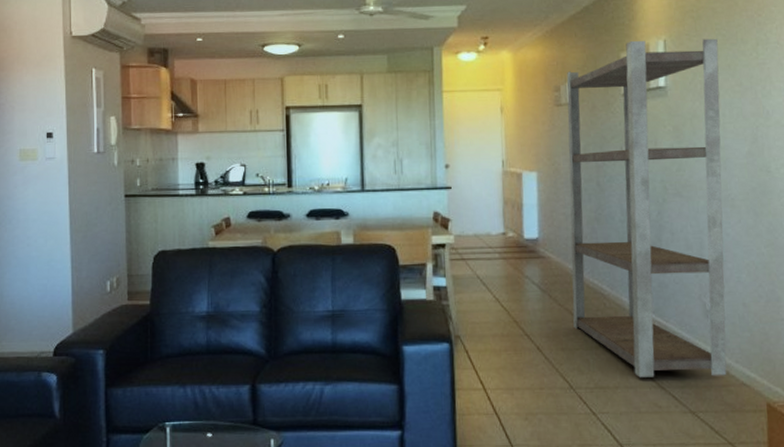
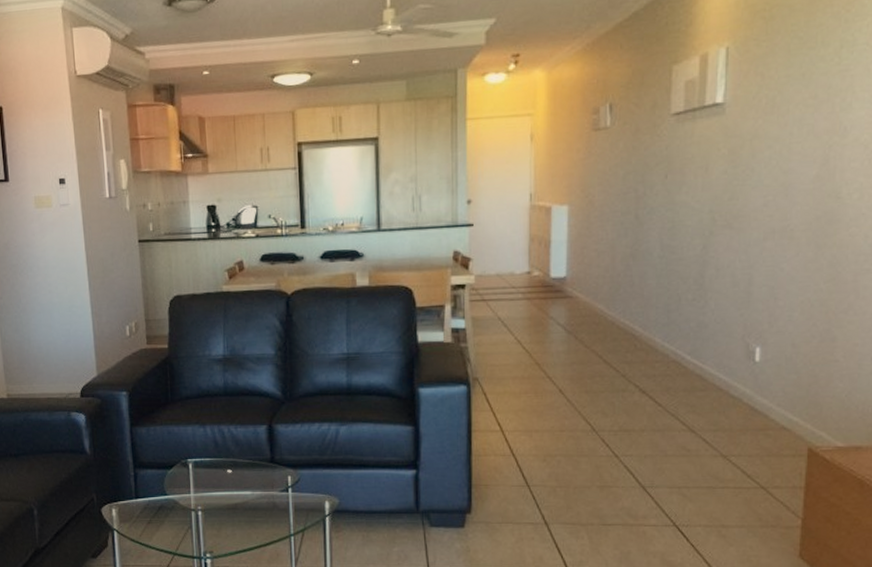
shelving unit: present [567,38,727,378] -> none [600,42,792,421]

